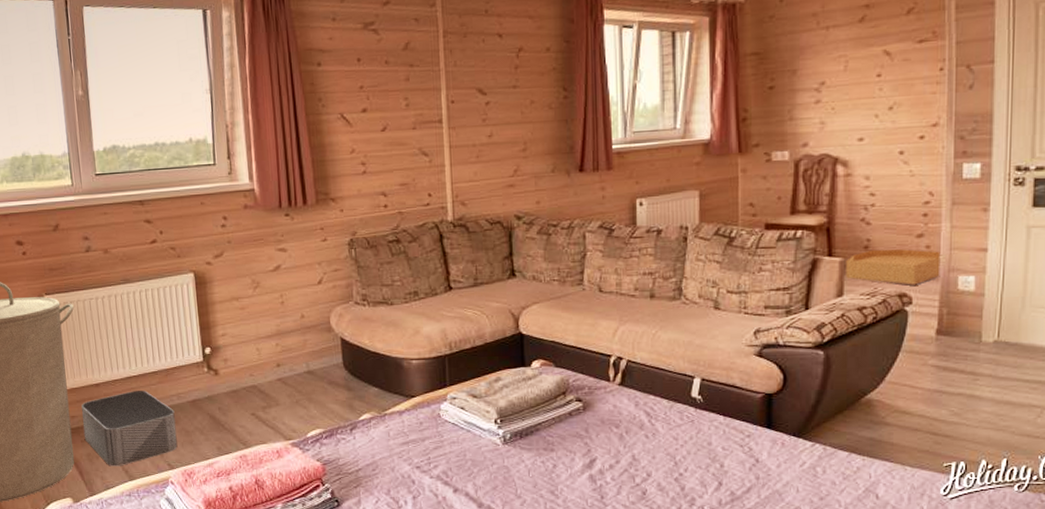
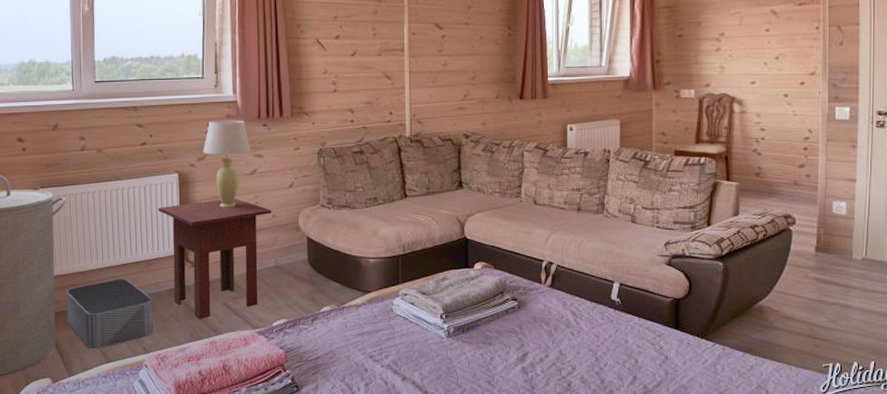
side table: none [174,298,300,432] -> present [158,198,272,320]
table lamp: none [219,210,273,309] -> present [203,120,251,208]
basket: present [846,249,942,286] -> none [741,176,820,208]

